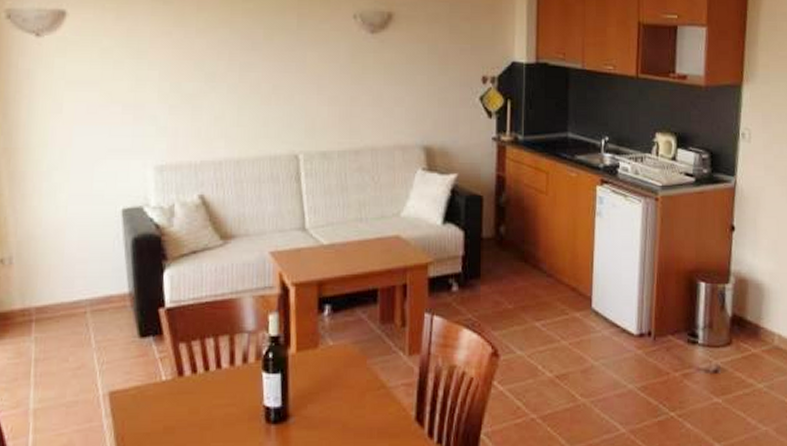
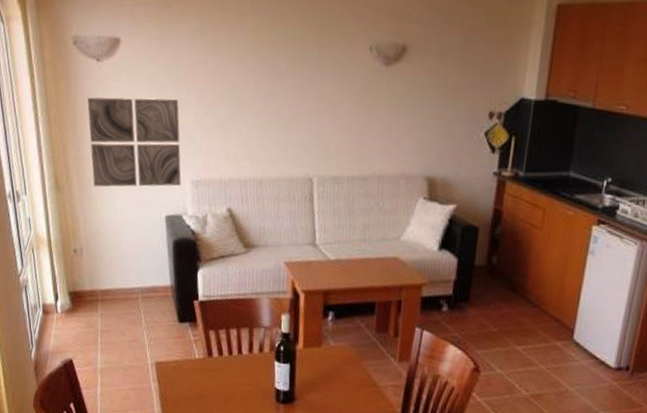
wall art: none [23,74,142,181] -> present [87,97,182,187]

